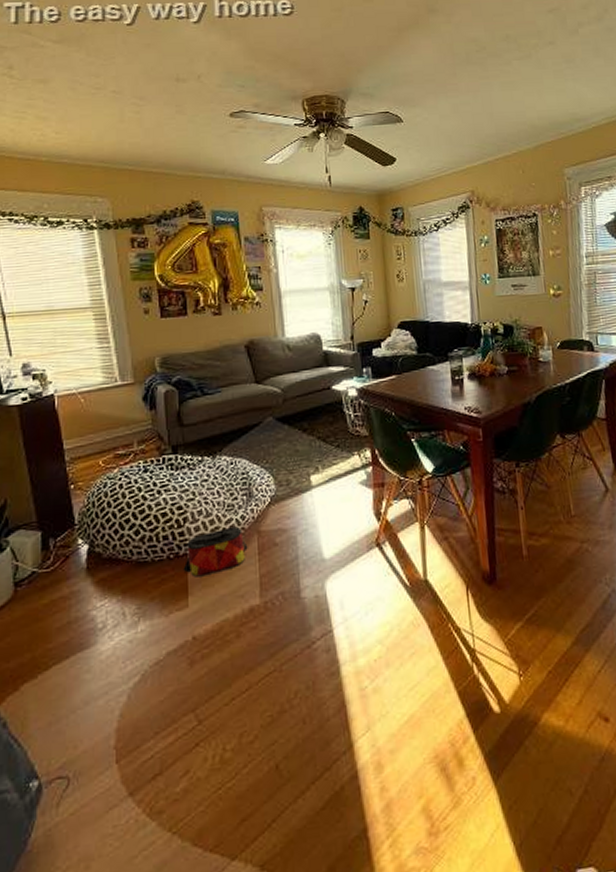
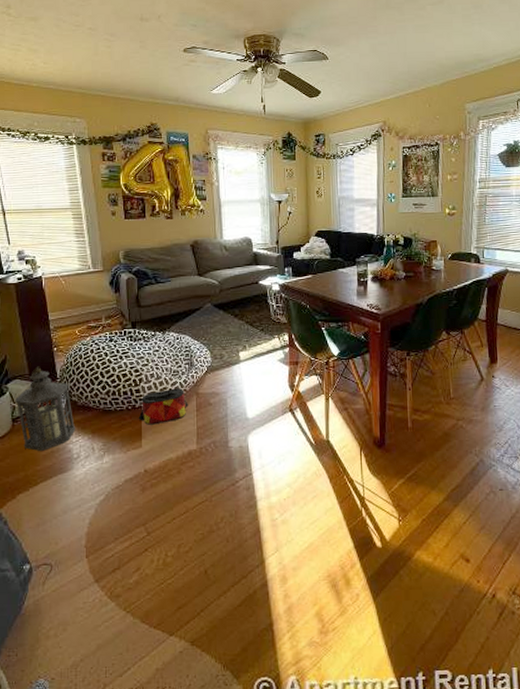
lantern: none [18,510,101,623] -> present [15,366,76,451]

